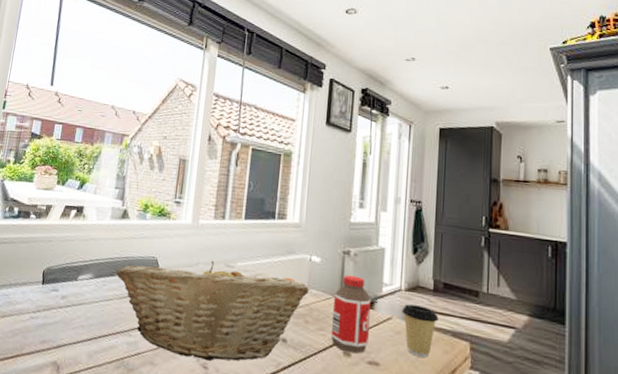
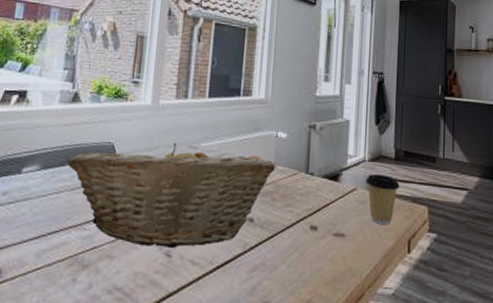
bottle: present [331,275,371,354] -> none [298,149,337,227]

